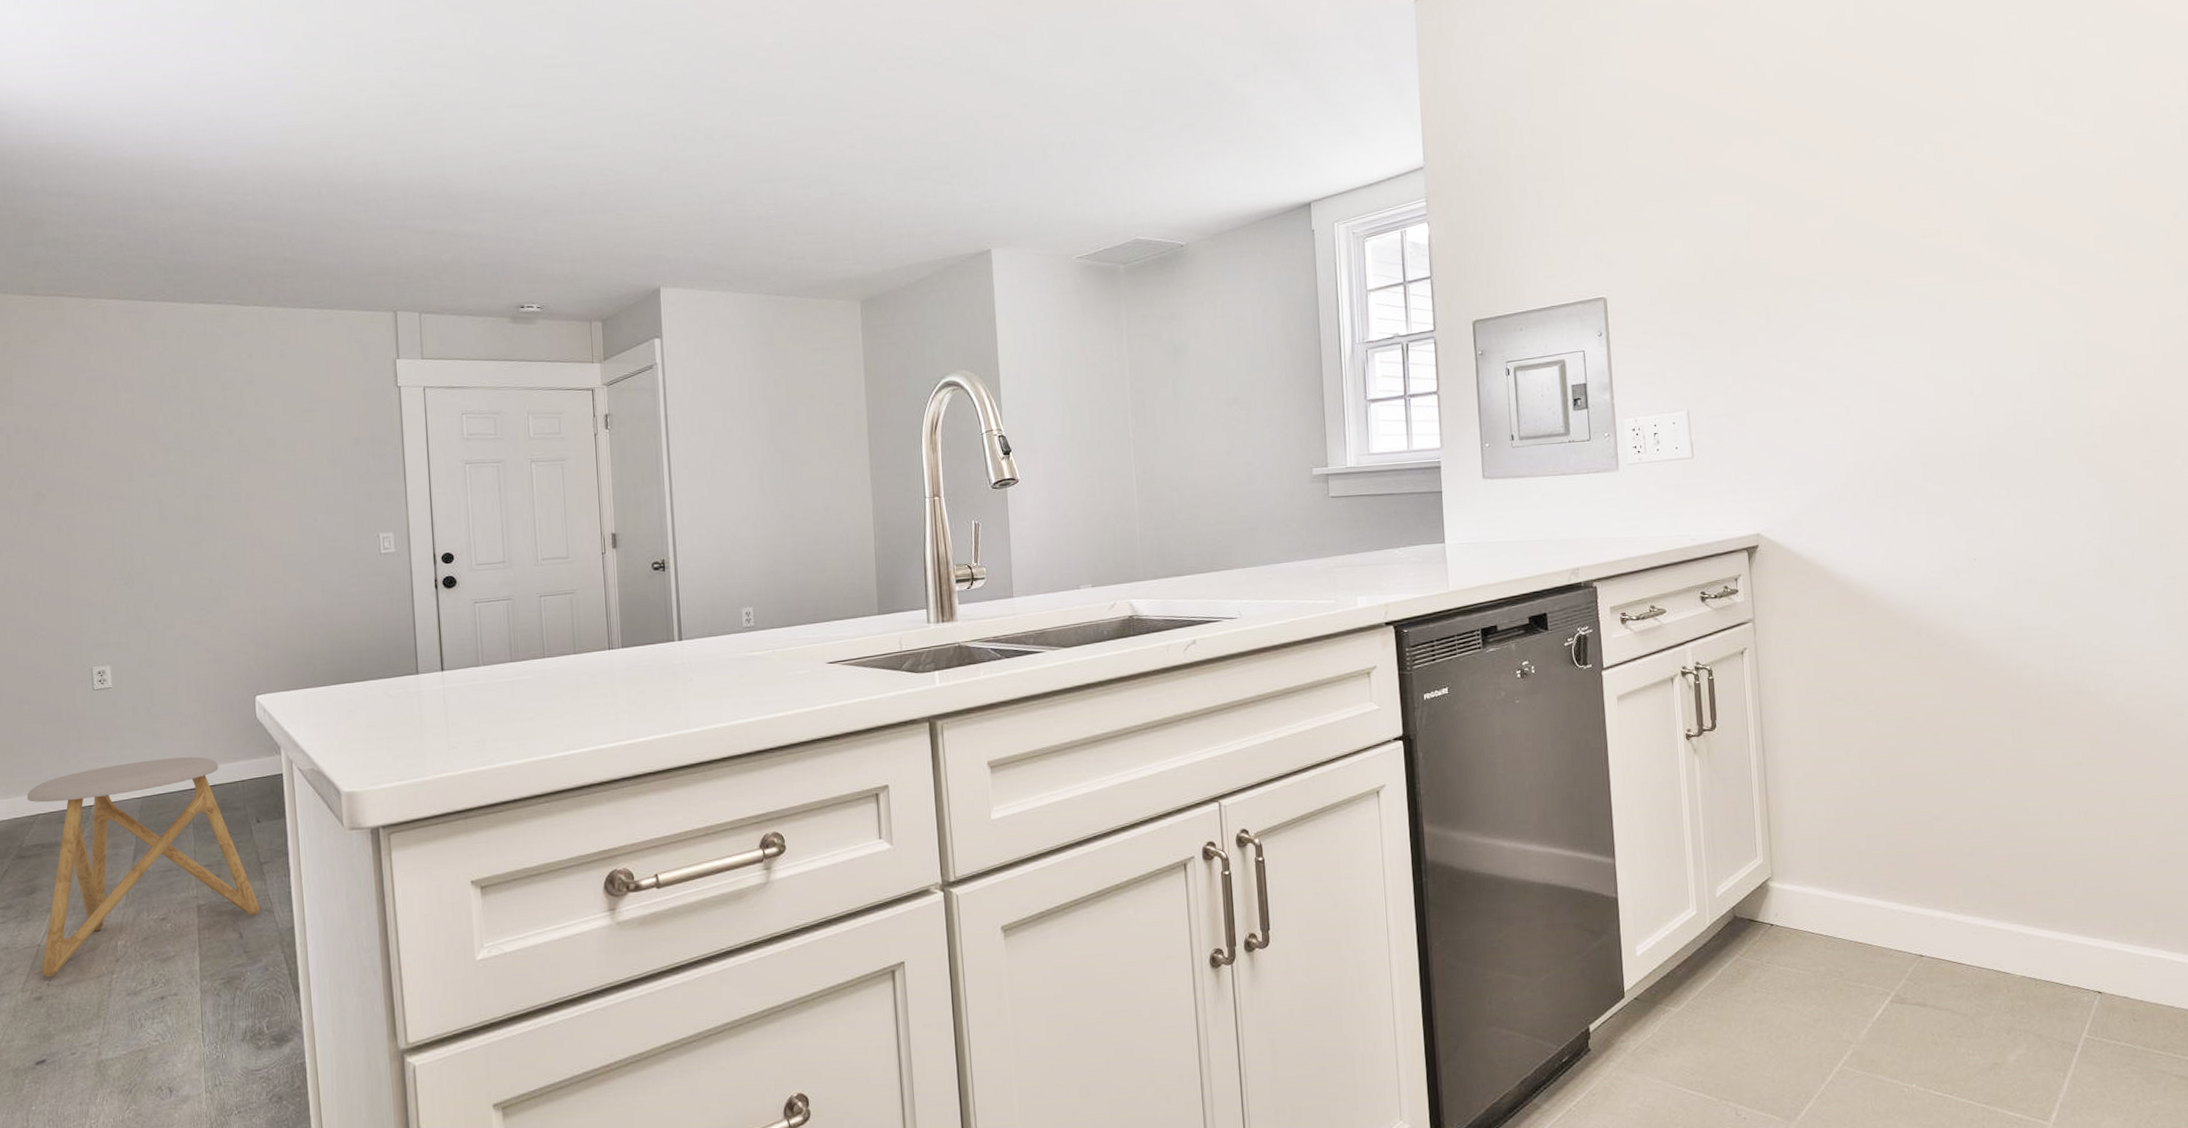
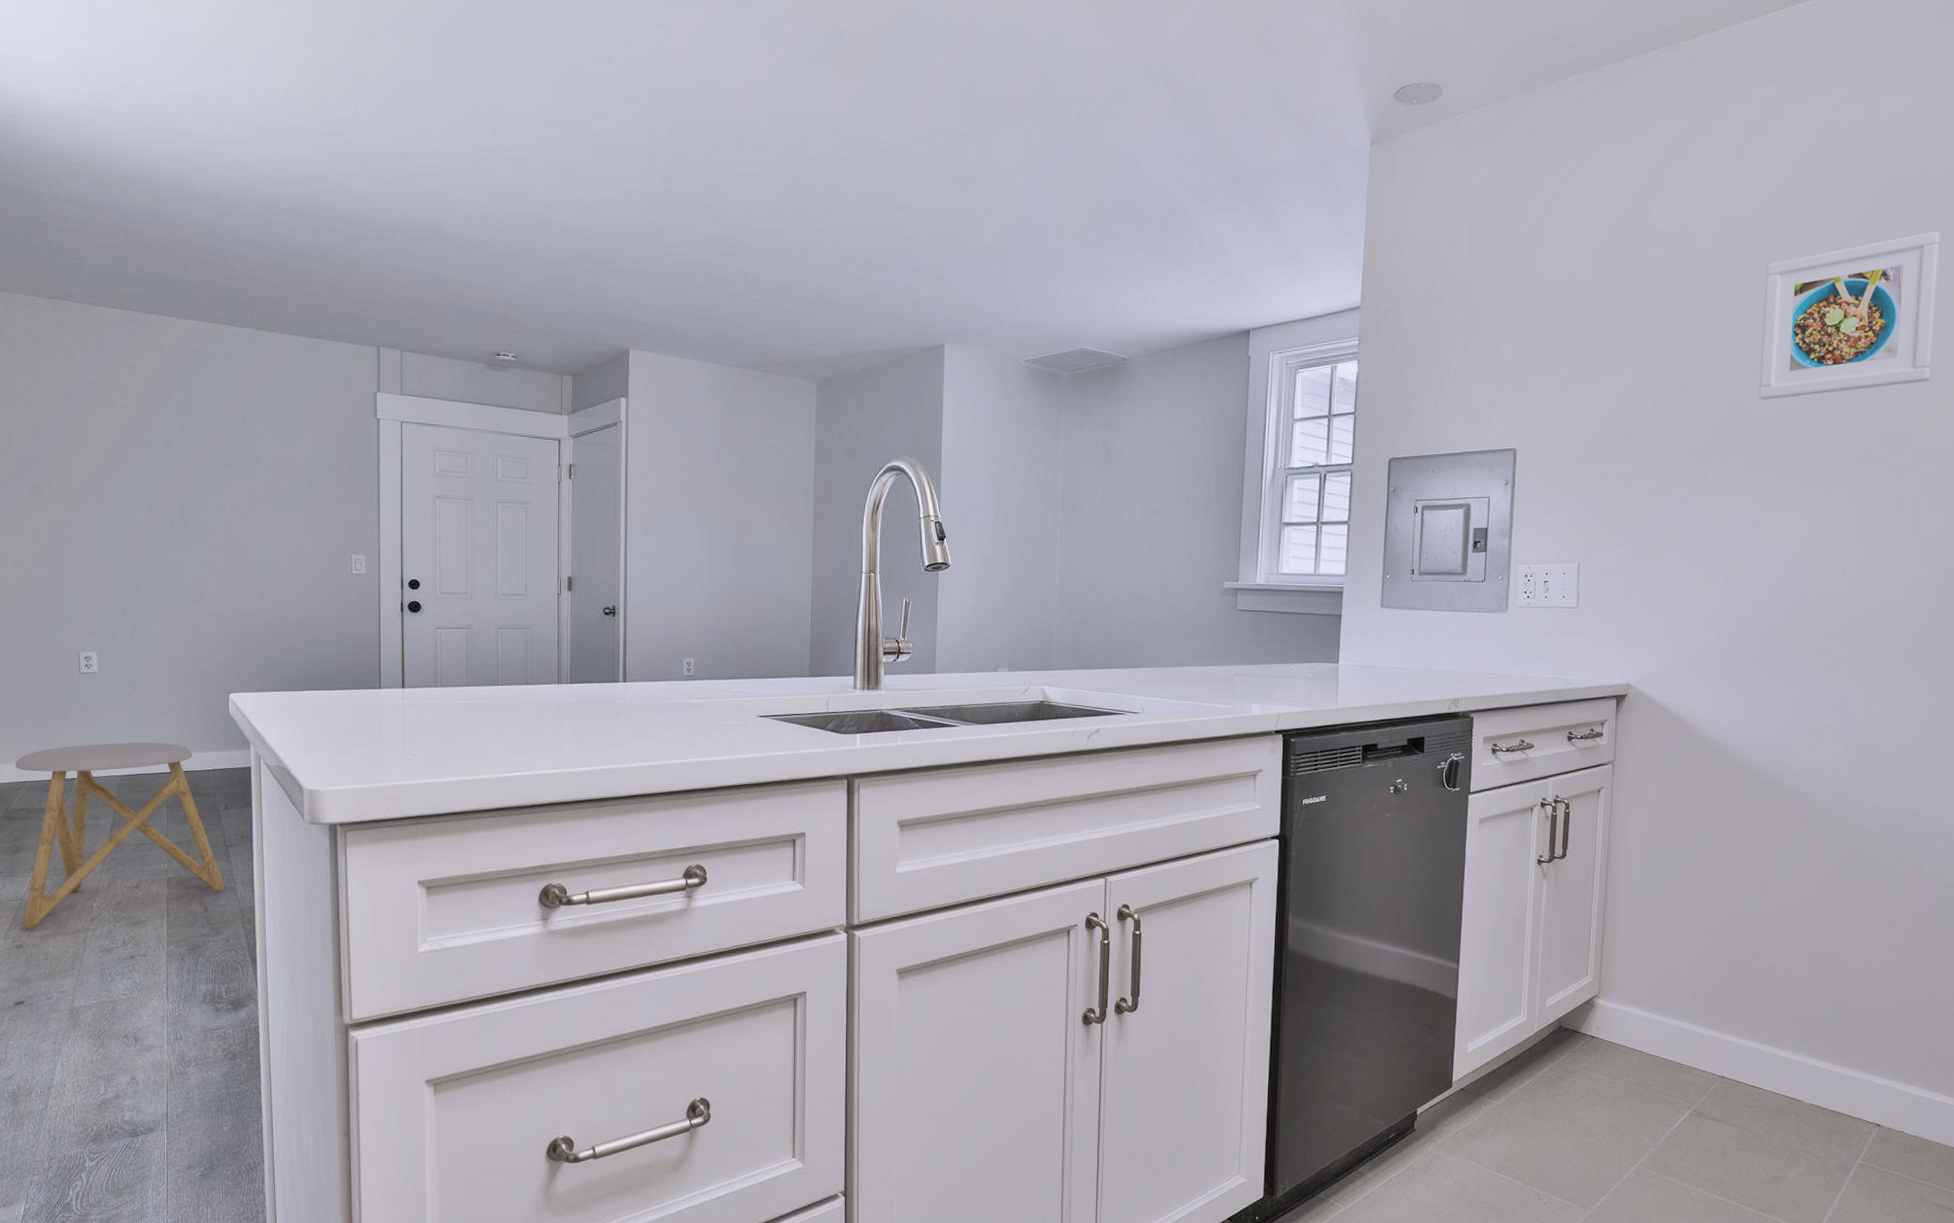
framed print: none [1843,30,2032,221] -> present [1759,231,1941,400]

